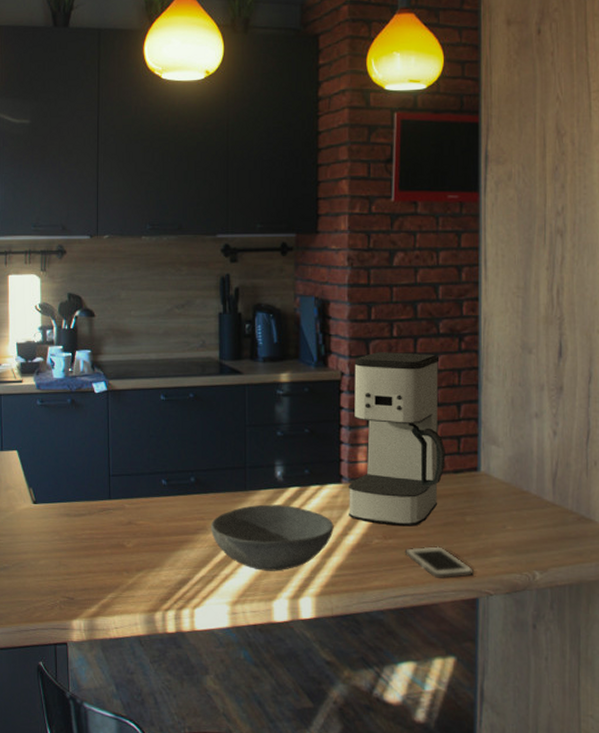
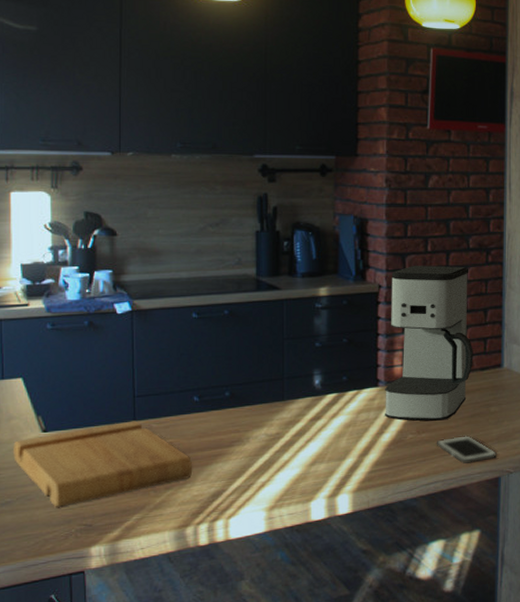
cutting board: none [9,499,161,577] -> present [12,420,193,507]
bowl: present [210,504,334,571] -> none [246,411,371,475]

